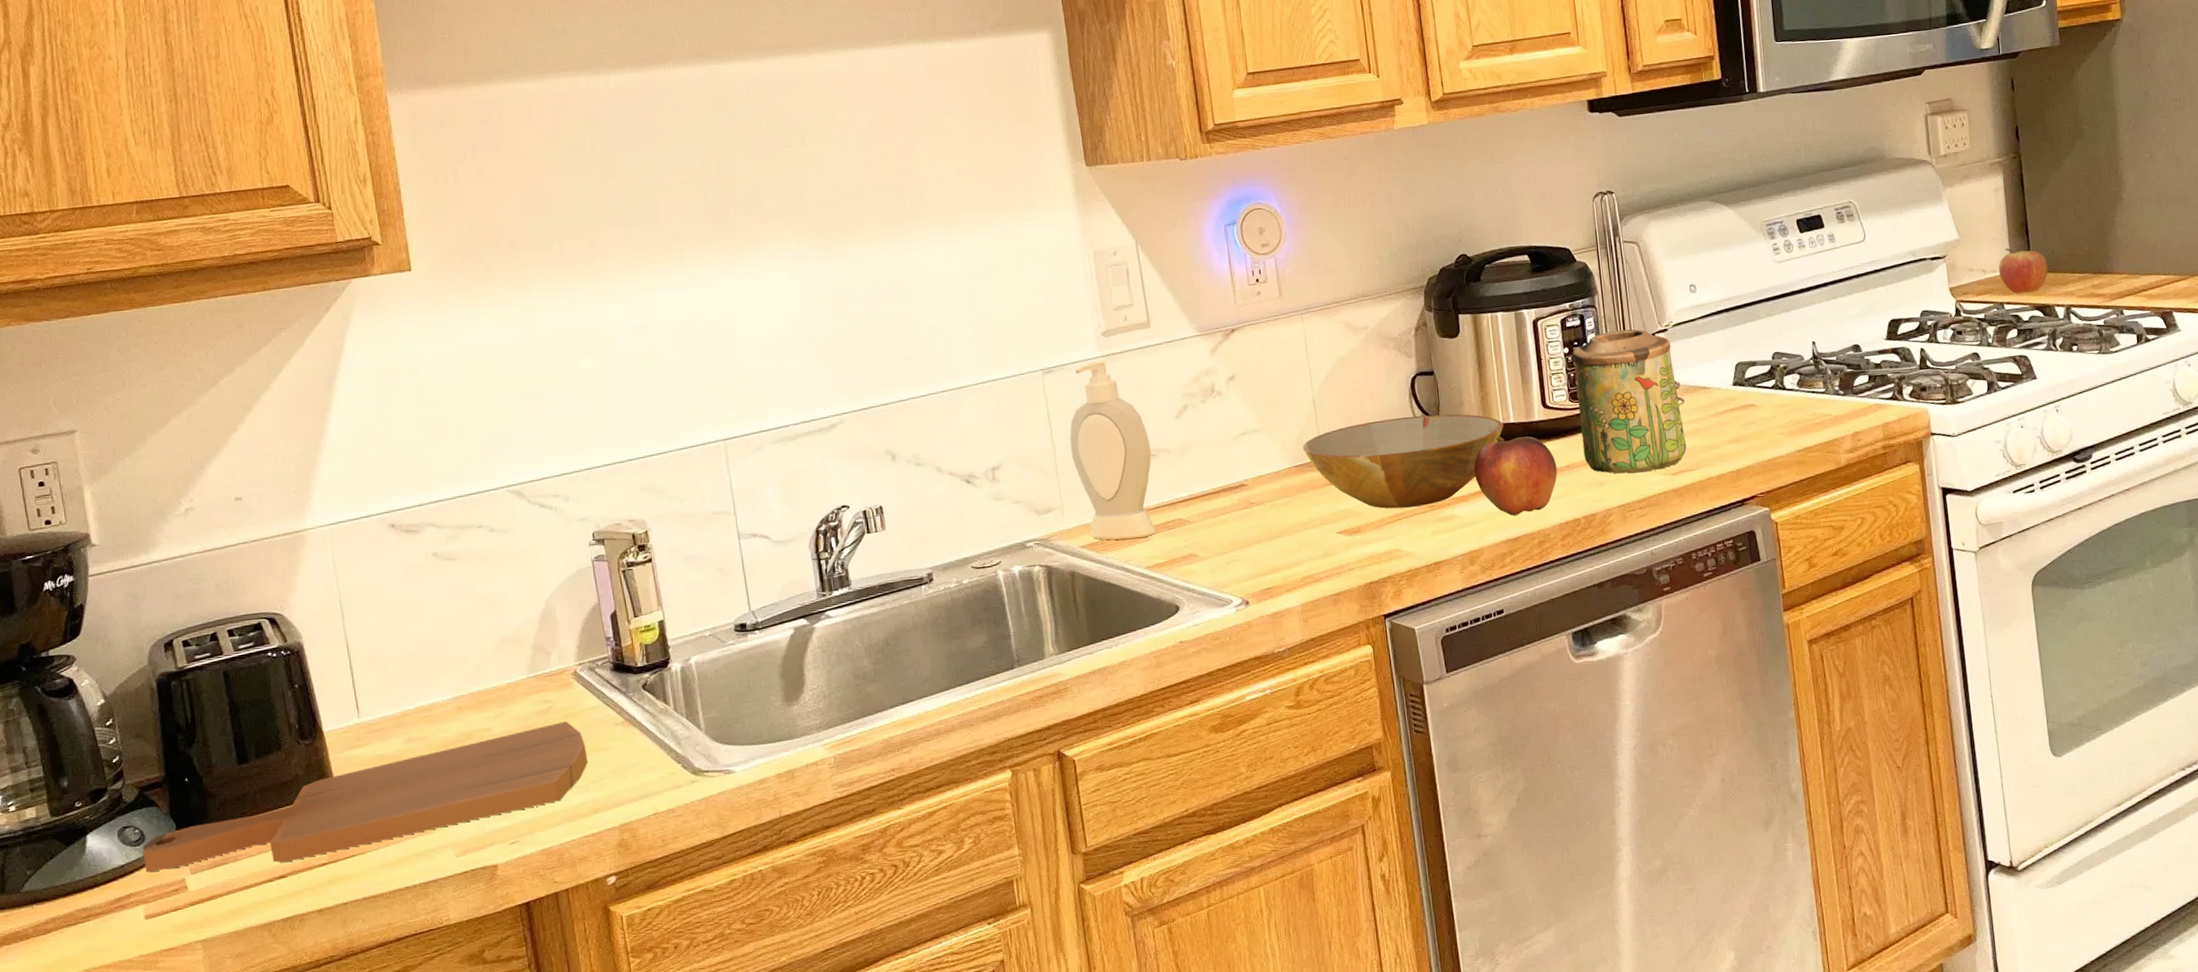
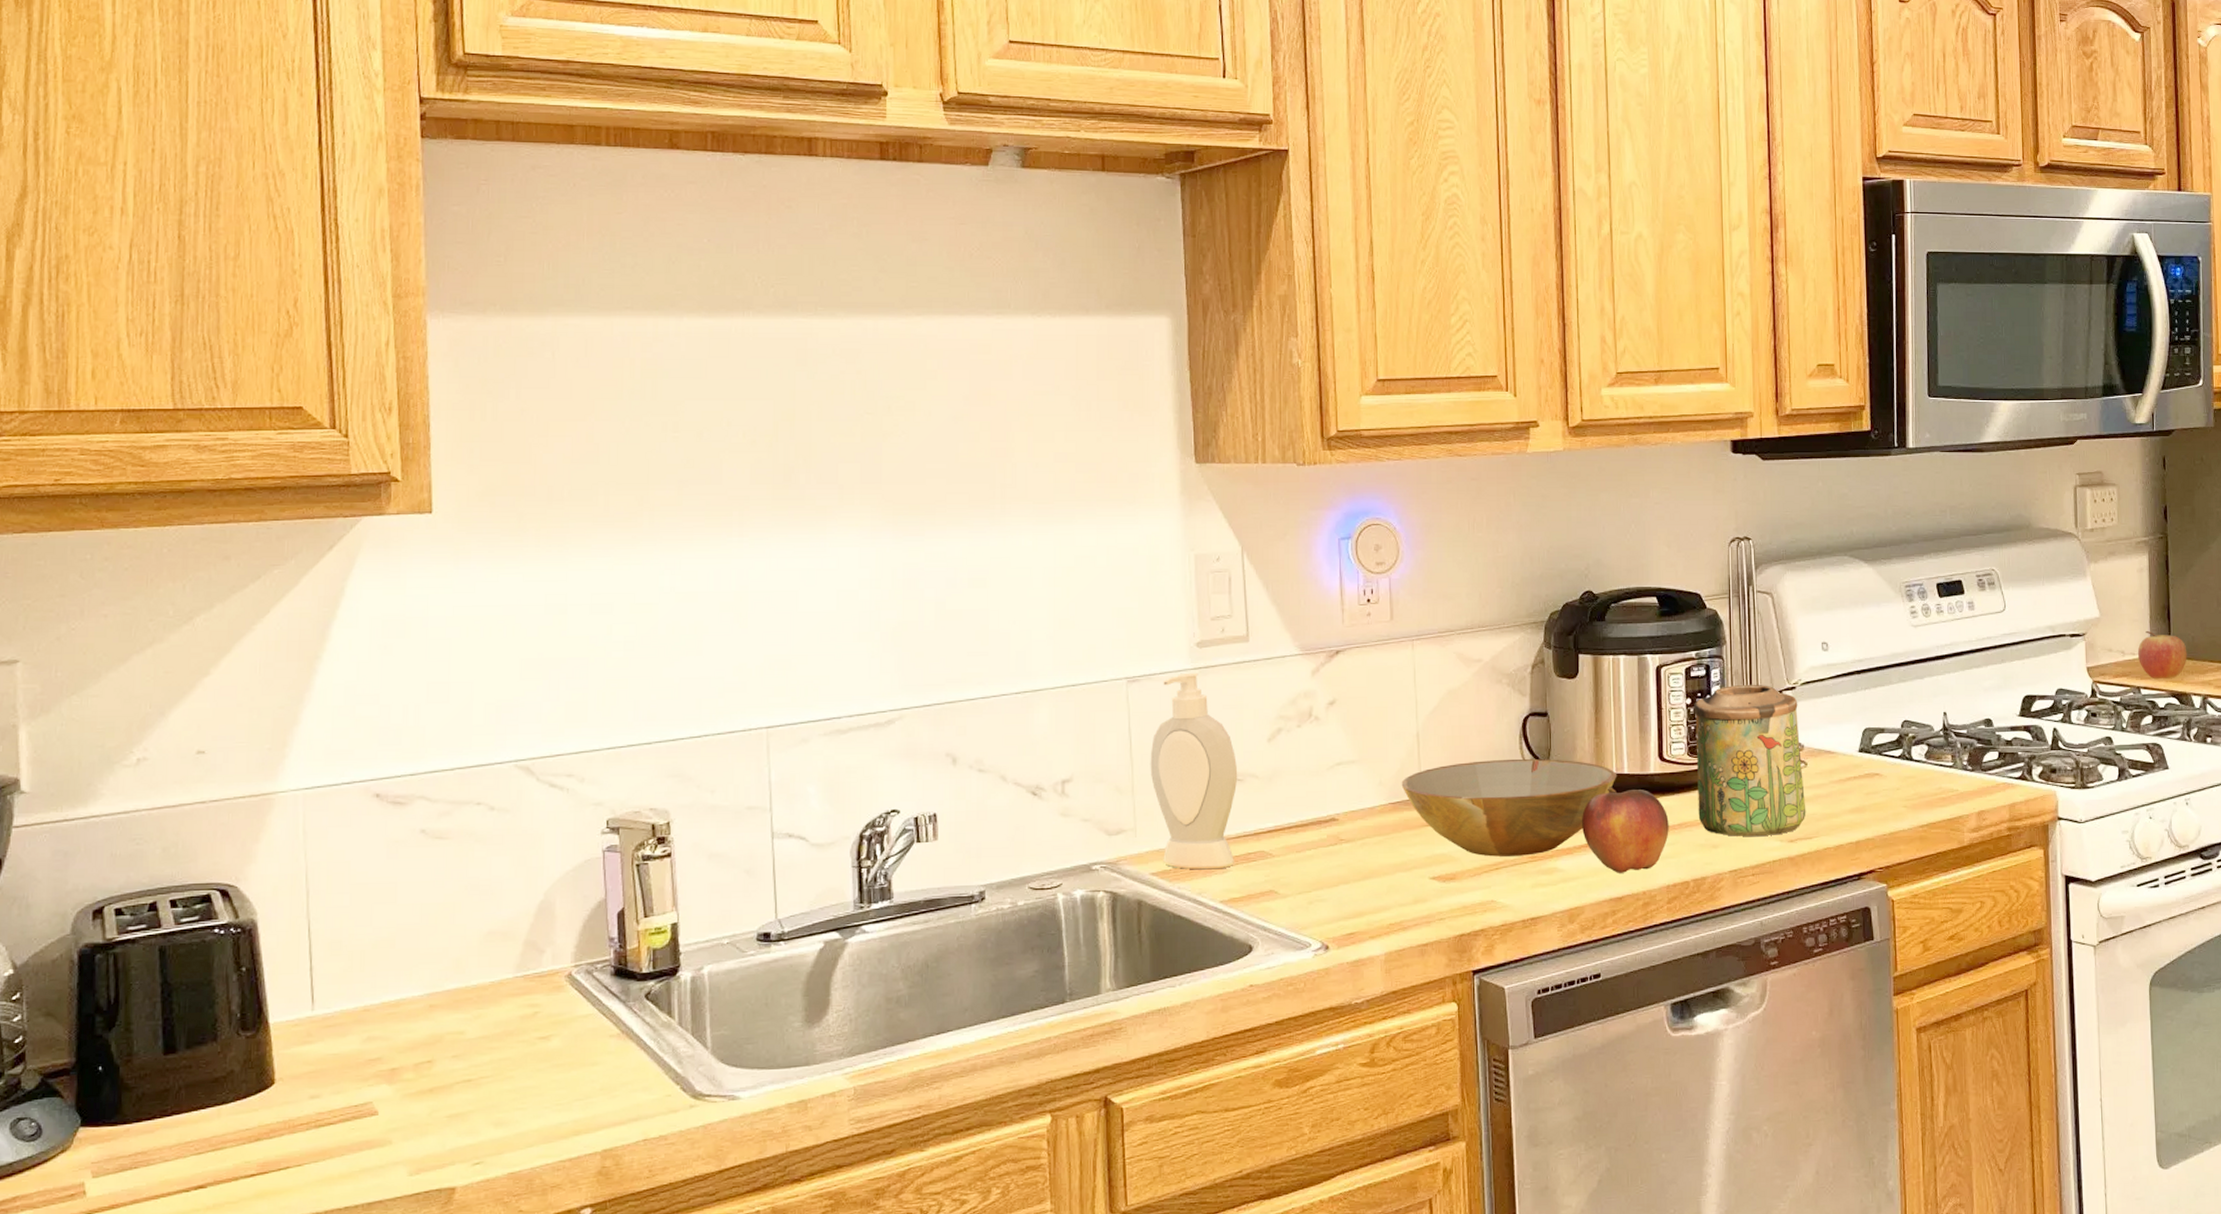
cutting board: present [142,721,588,873] -> none [37,1029,574,1173]

